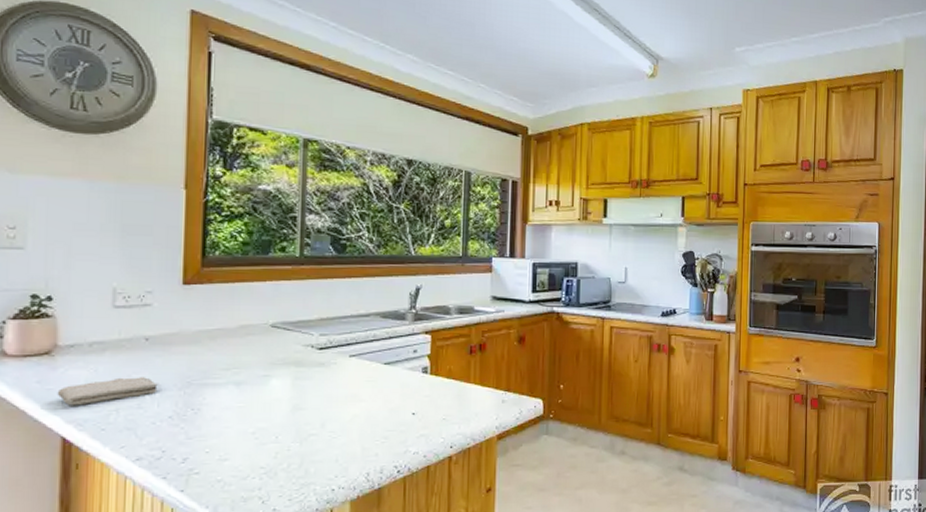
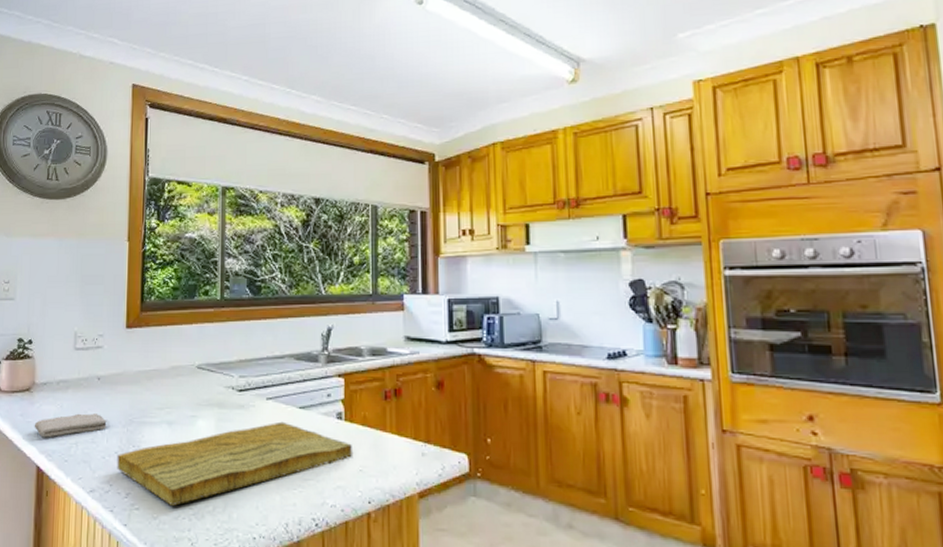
cutting board: none [171,377,436,468] -> present [117,421,352,507]

